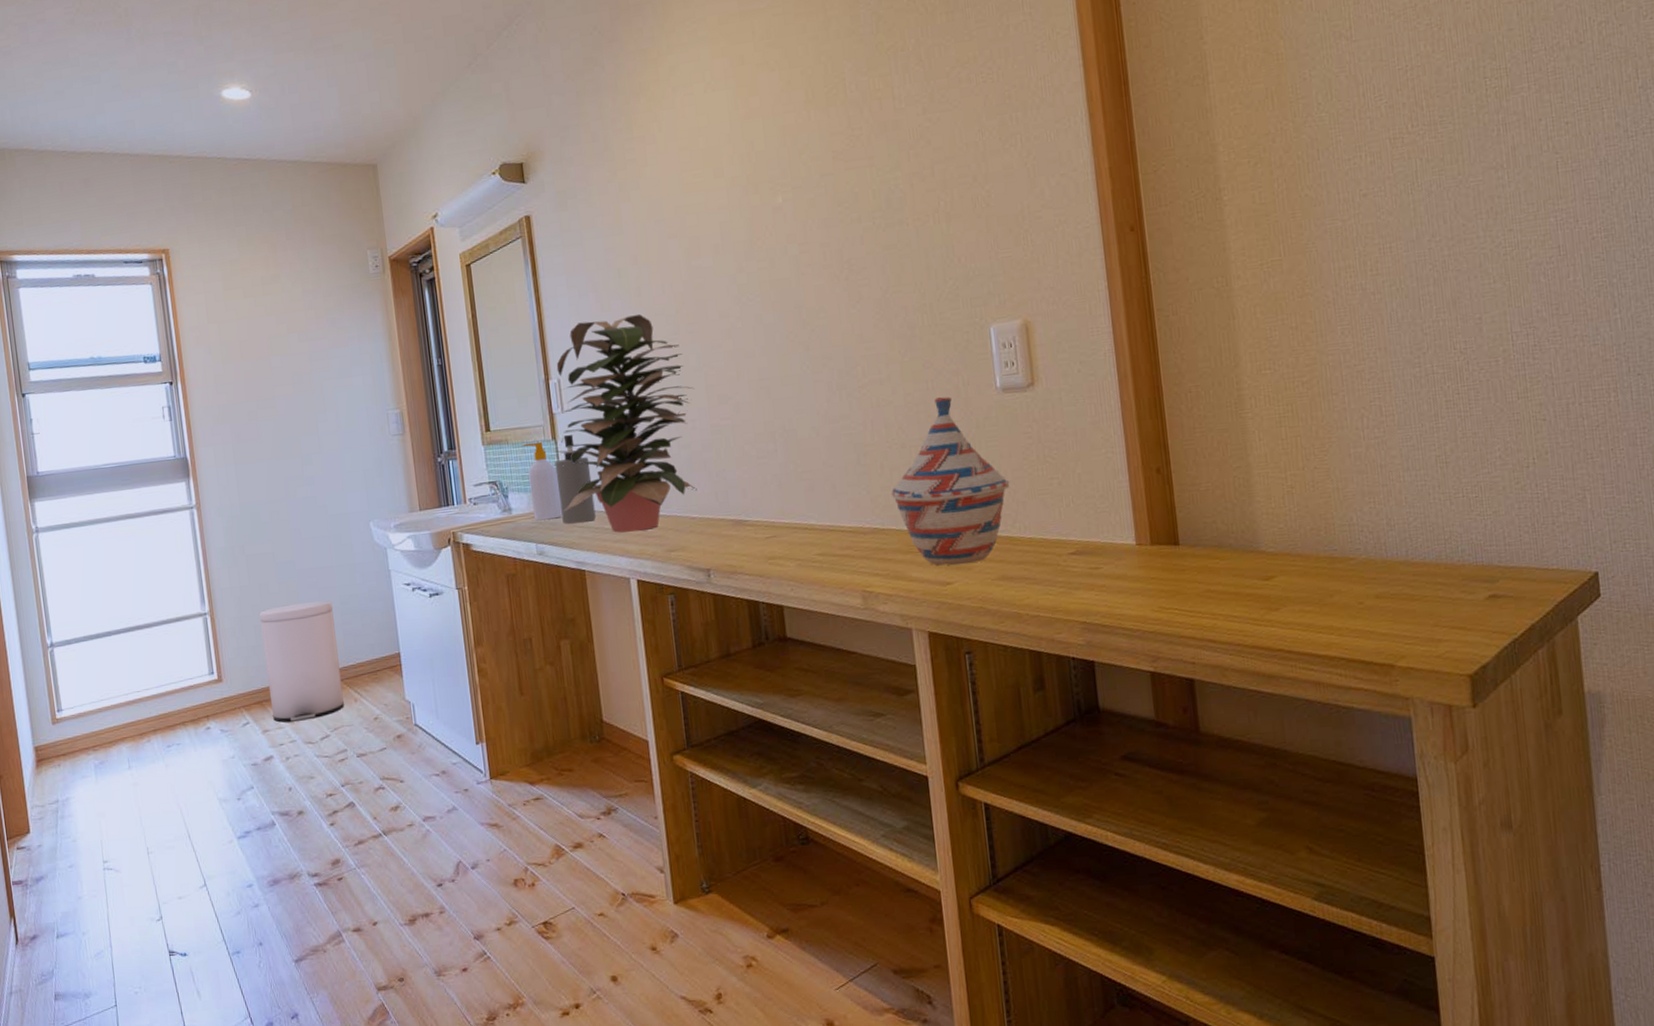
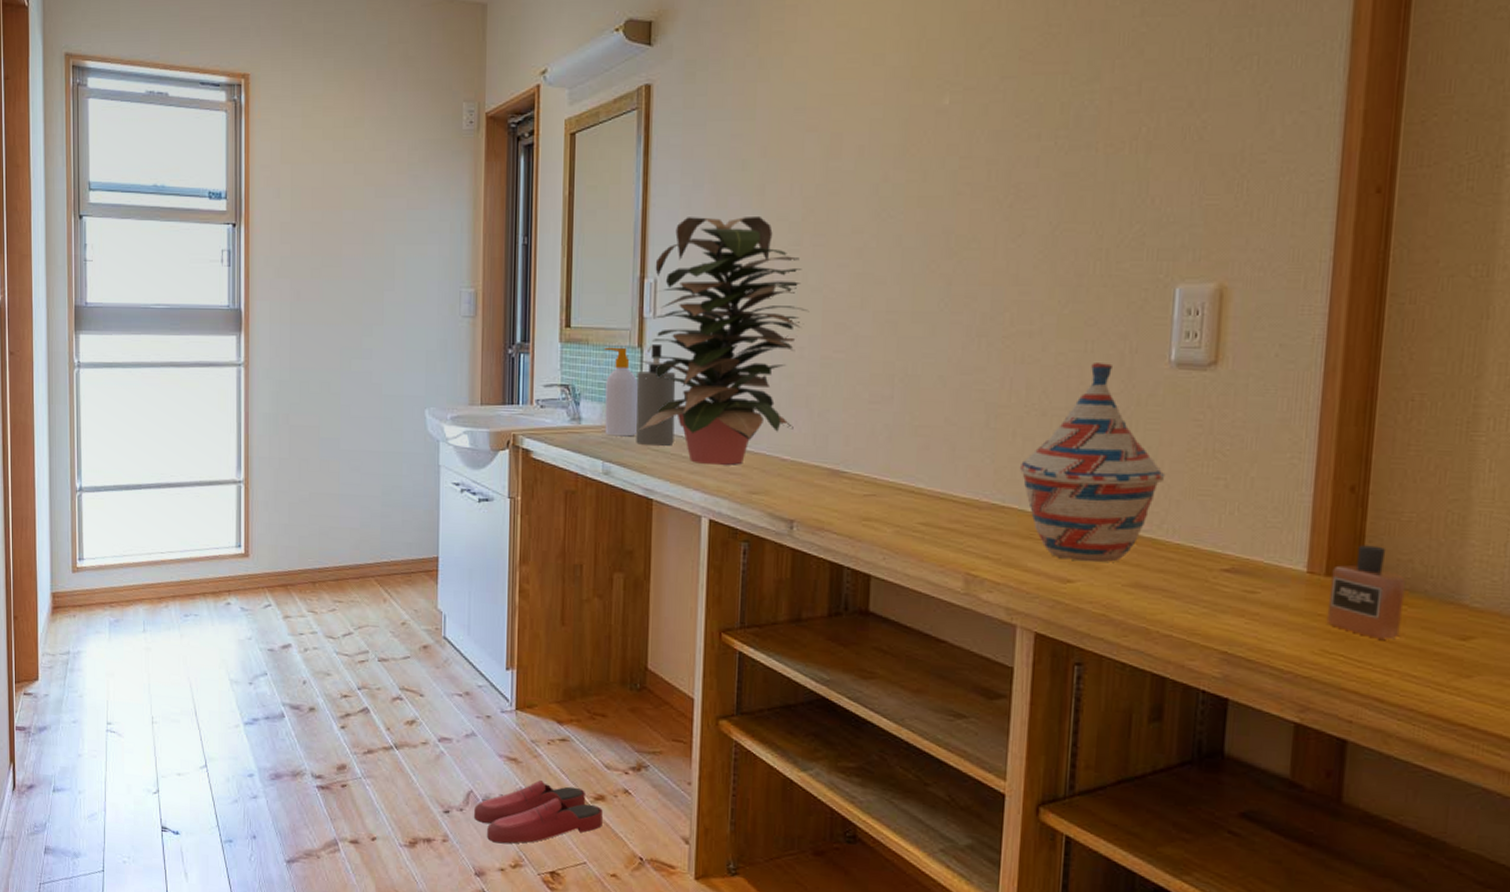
pedal bin: present [259,600,345,723] -> none [295,486,373,613]
slippers: none [465,840,584,906] -> present [474,780,603,844]
perfume: none [1155,514,1218,591] -> present [1326,545,1406,640]

